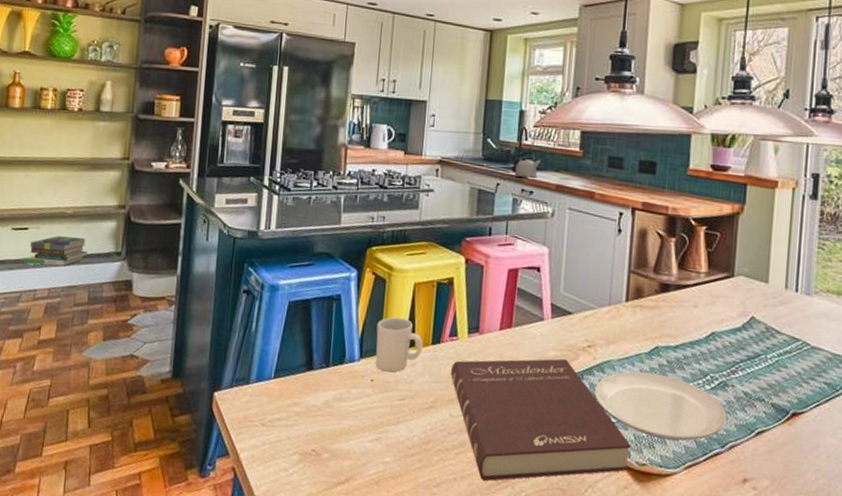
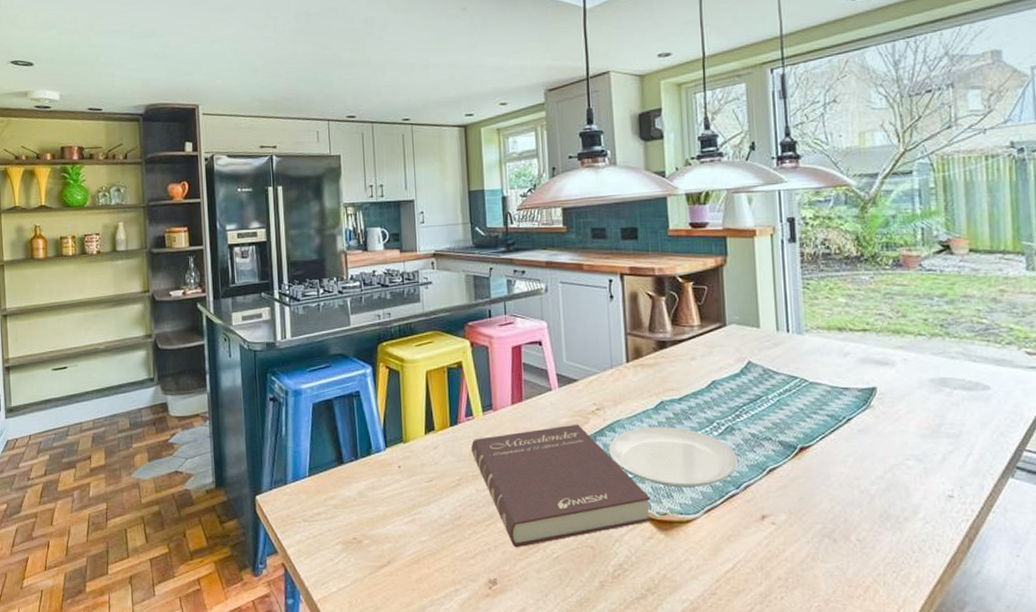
books: present [23,236,88,266] -> none [67,369,124,399]
mug: present [375,317,423,372] -> none [397,405,442,457]
kettle: present [512,151,542,178] -> none [502,234,529,260]

